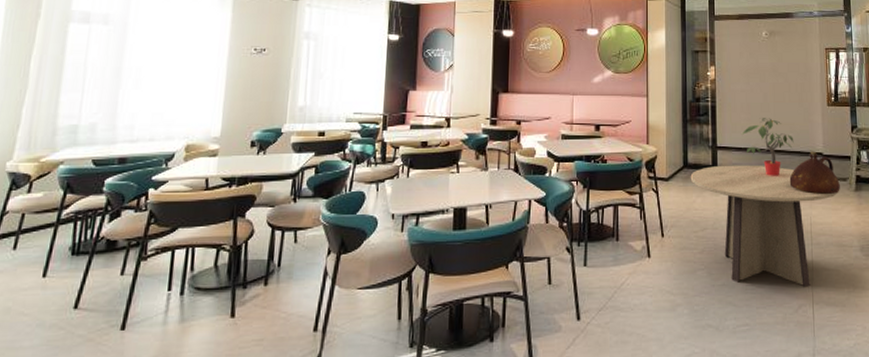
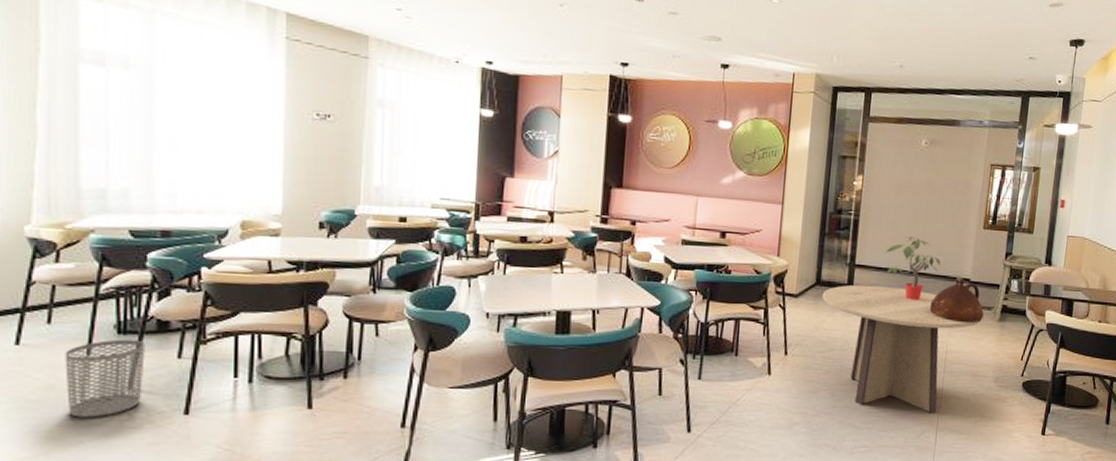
waste bin: none [19,259,94,339] -> present [65,339,146,418]

